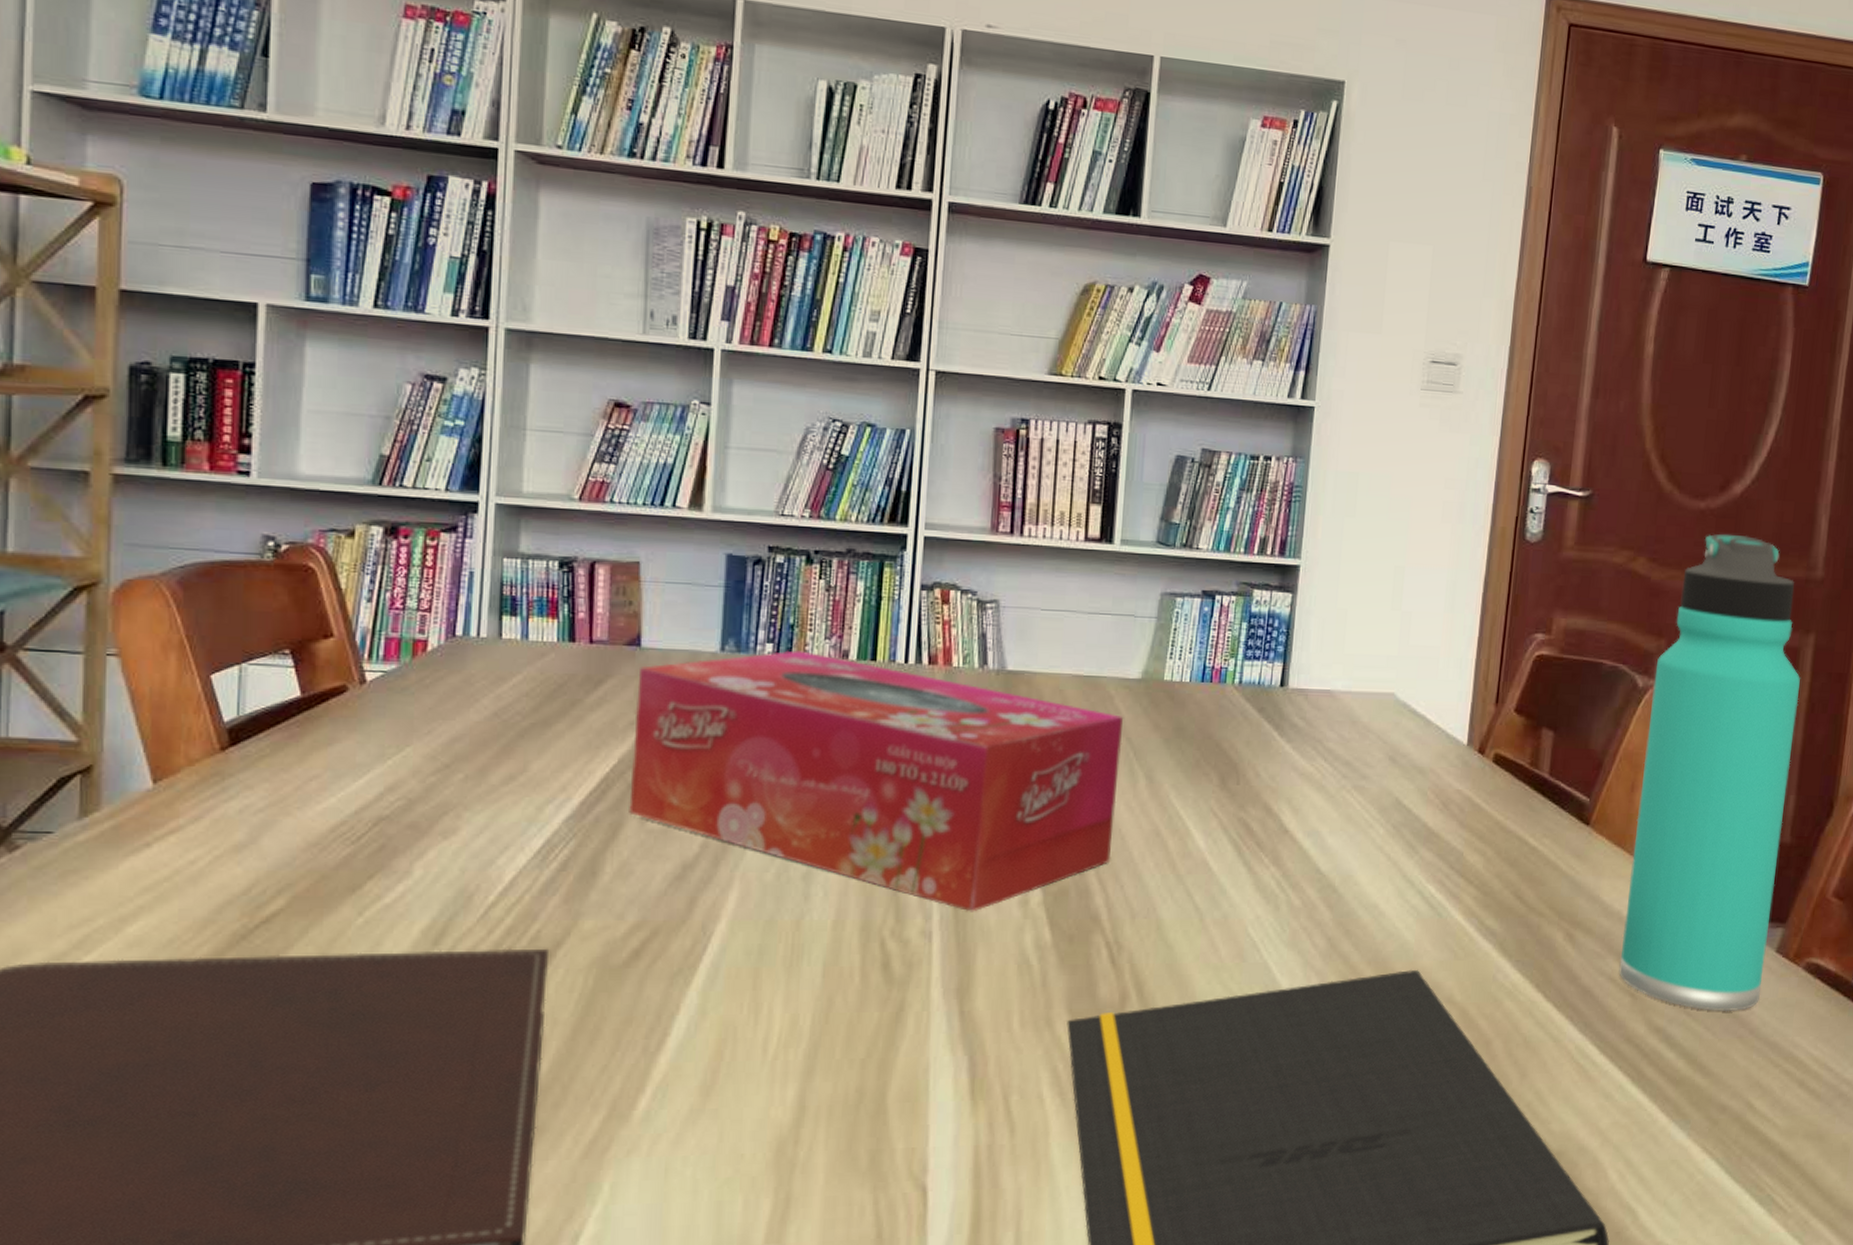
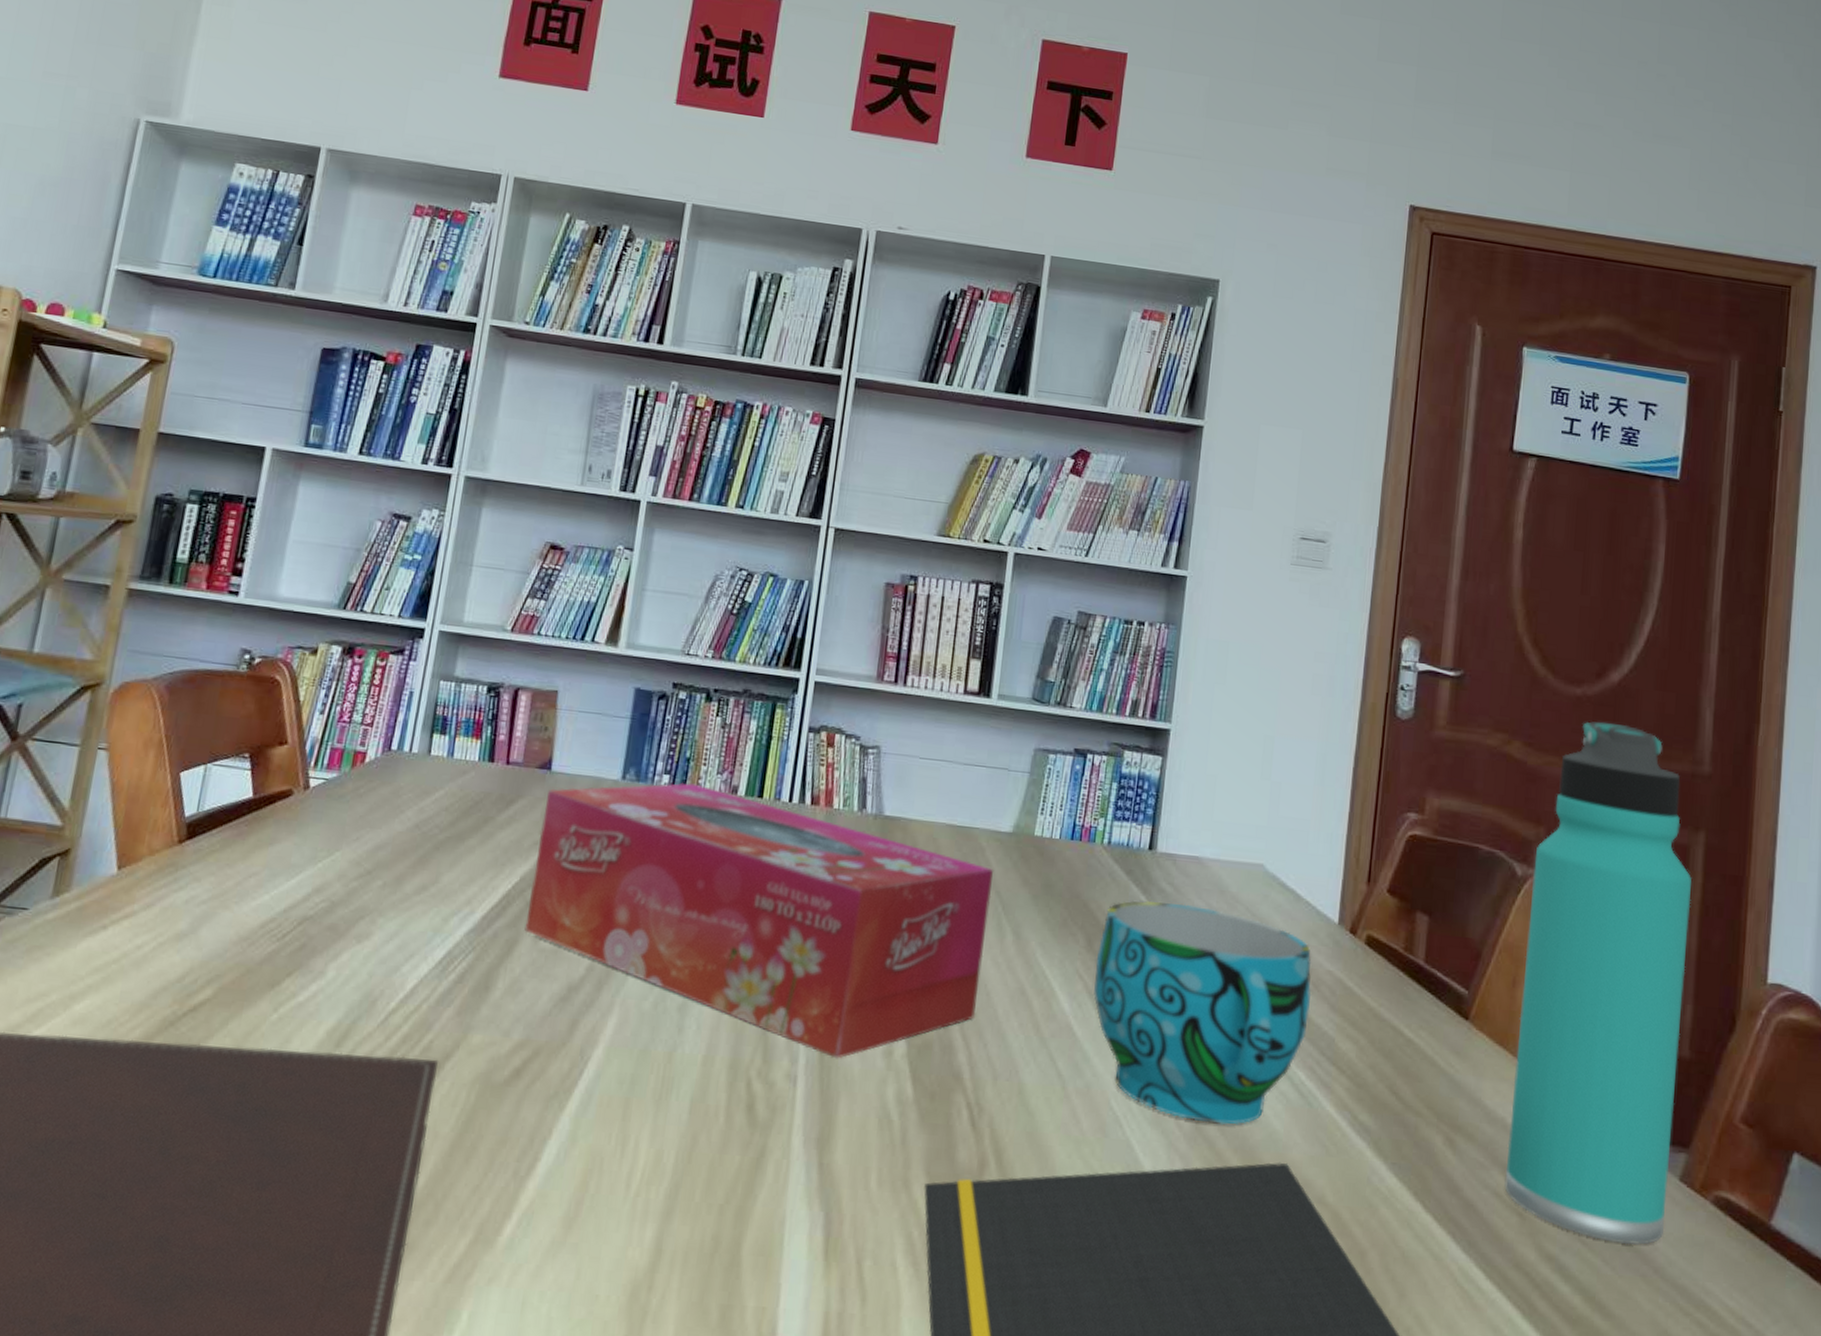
cup: none [1229,736,1442,940] -> present [1094,900,1312,1125]

